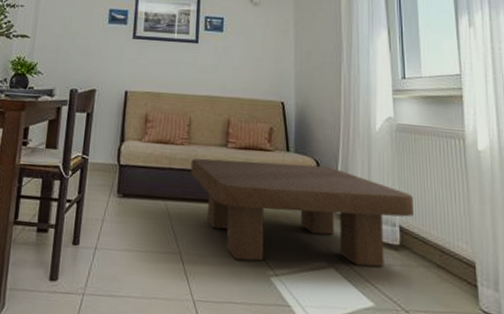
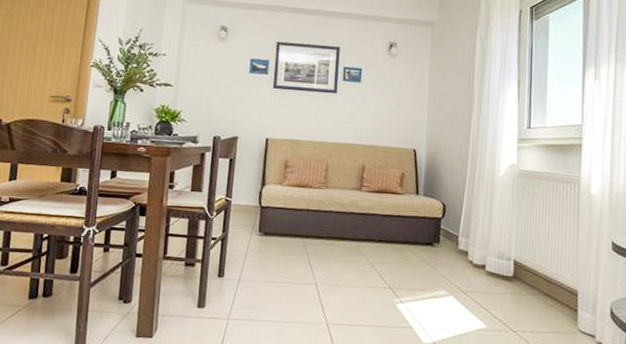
coffee table: present [190,158,413,267] -> none [326,200,528,295]

